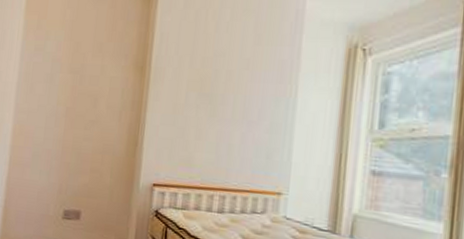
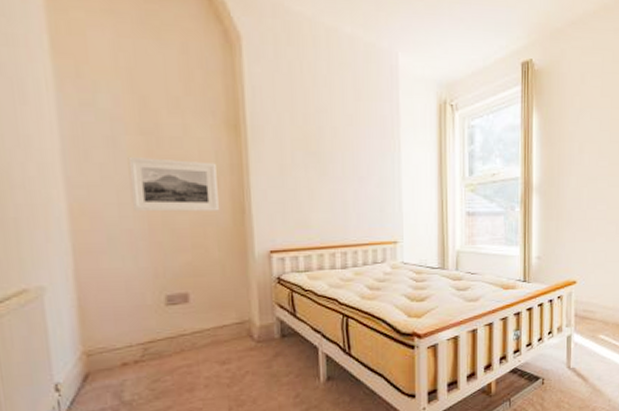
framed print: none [54,90,121,142] -> present [128,156,219,212]

